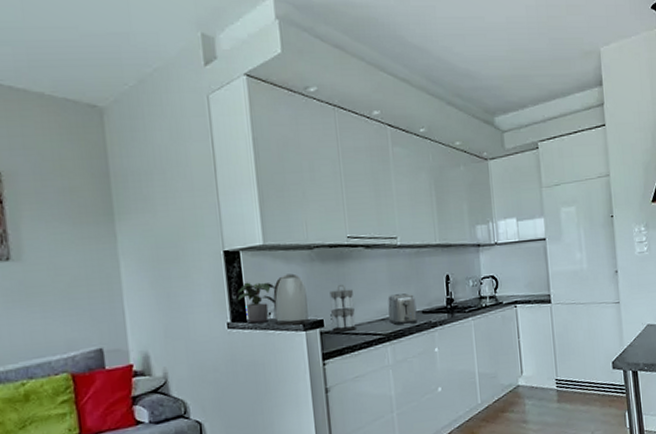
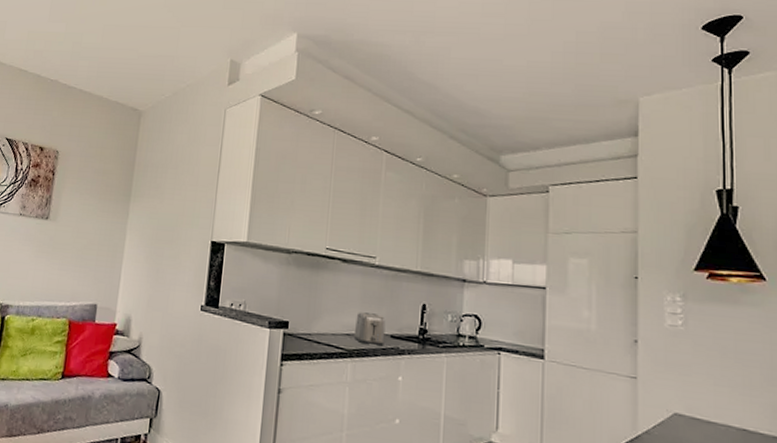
potted plant: present [237,282,276,325] -> none [214,272,250,314]
kettle: present [273,273,309,327] -> none [244,272,279,323]
spice rack: present [329,284,356,333] -> none [295,291,322,339]

